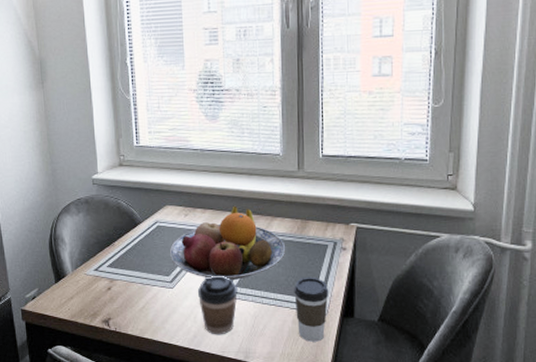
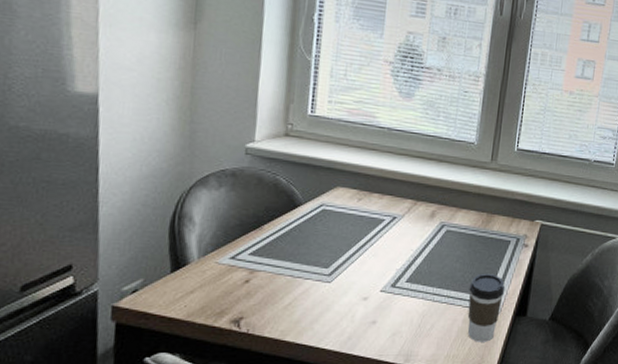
fruit bowl: present [170,205,286,281] -> none [333,193,467,276]
coffee cup: present [198,275,238,335] -> none [361,268,408,337]

